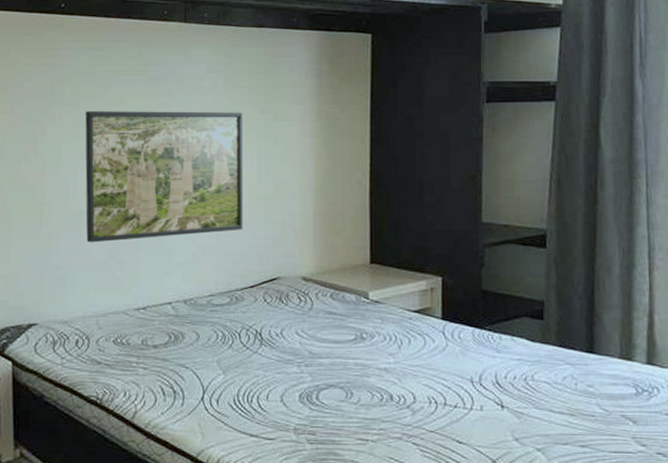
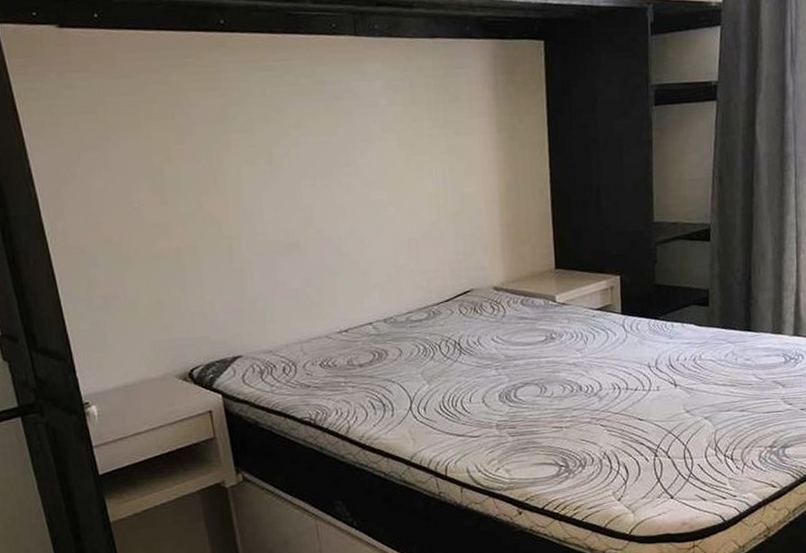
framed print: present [85,111,243,243] -> none [262,129,434,272]

